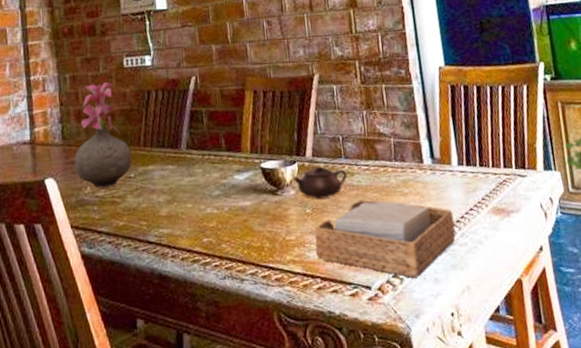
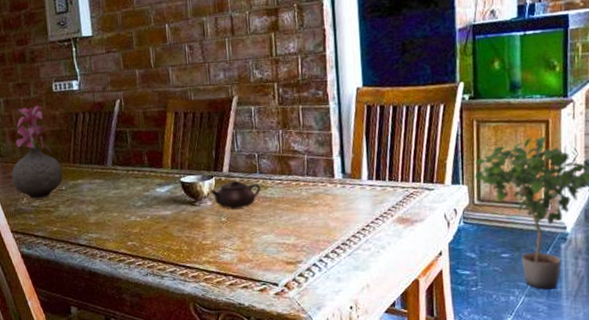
napkin holder: present [314,199,456,278] -> none [228,209,361,277]

